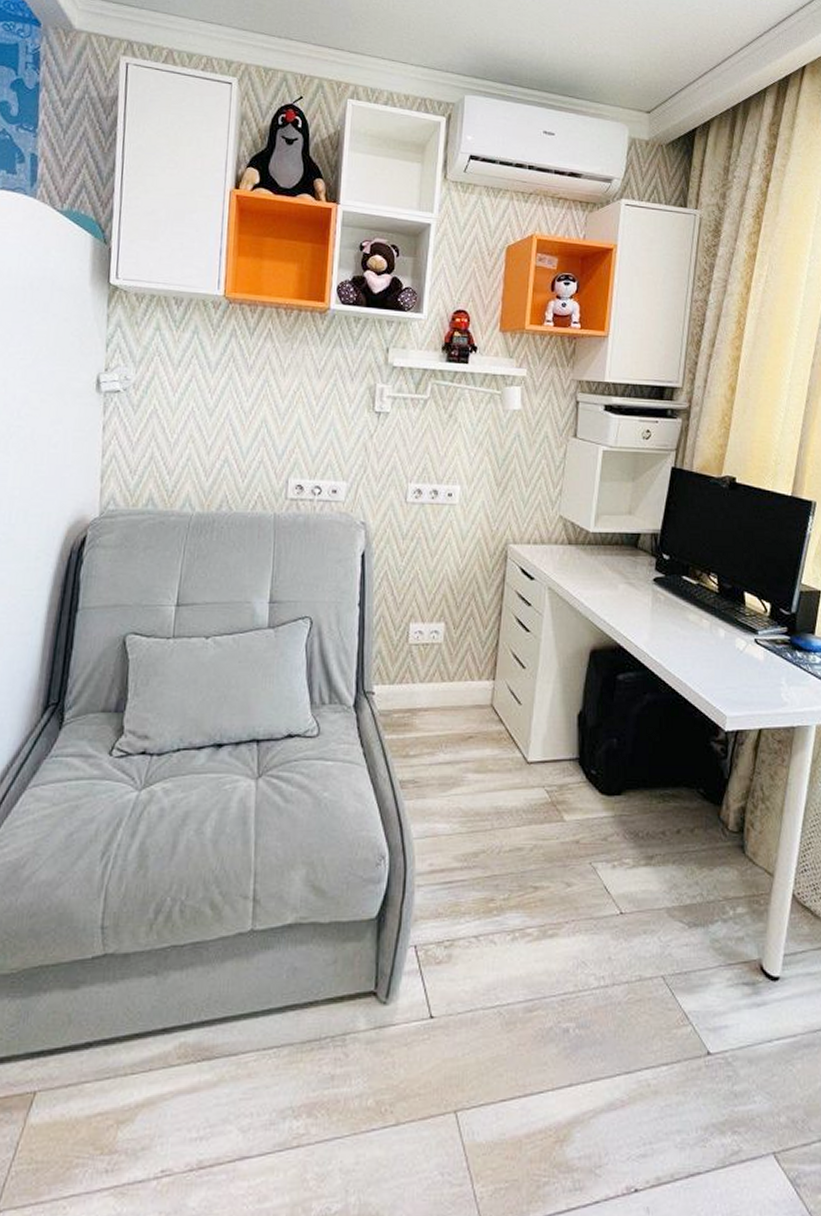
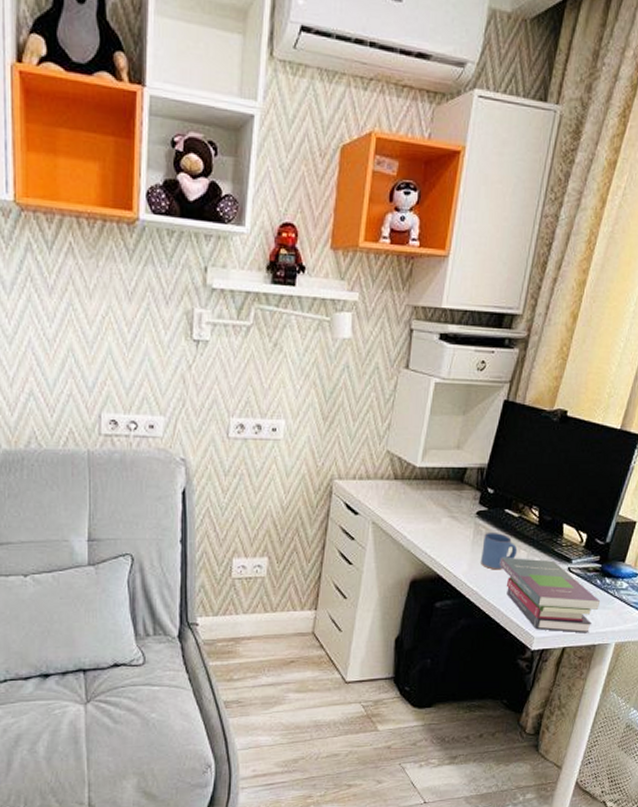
mug: none [662,599,699,640] -> present [481,531,518,570]
books: none [682,627,794,713] -> present [499,558,601,633]

